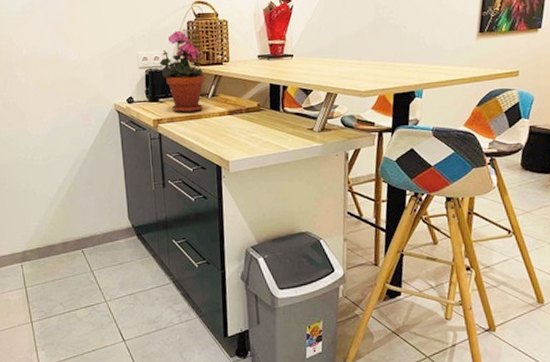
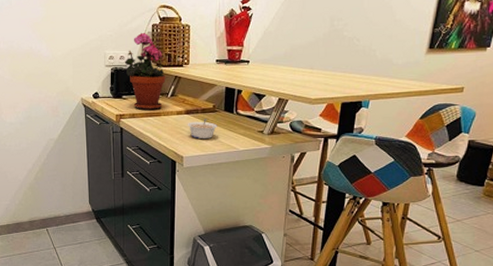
legume: none [231,117,264,141] -> present [187,118,218,140]

